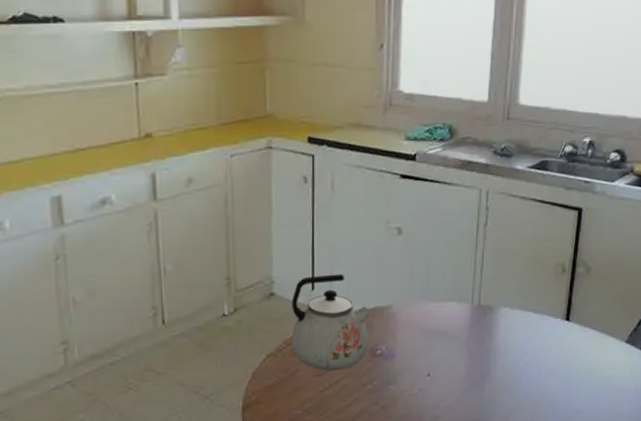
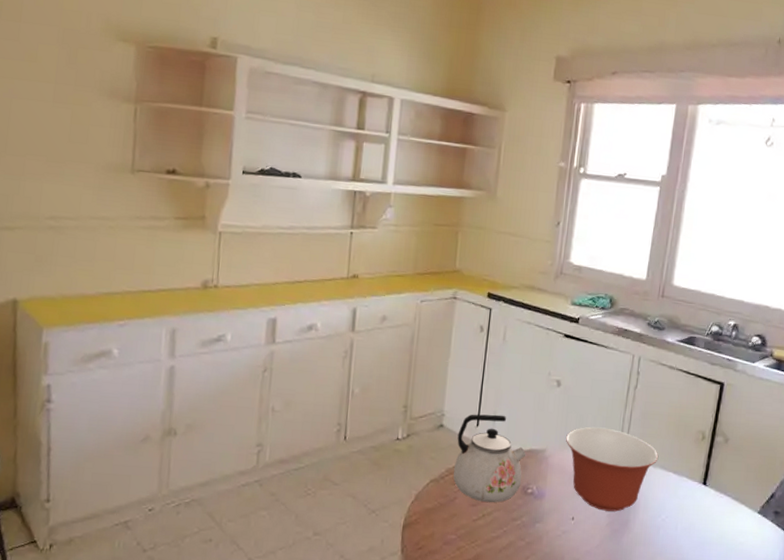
mixing bowl: none [413,273,516,362] -> present [566,427,659,512]

